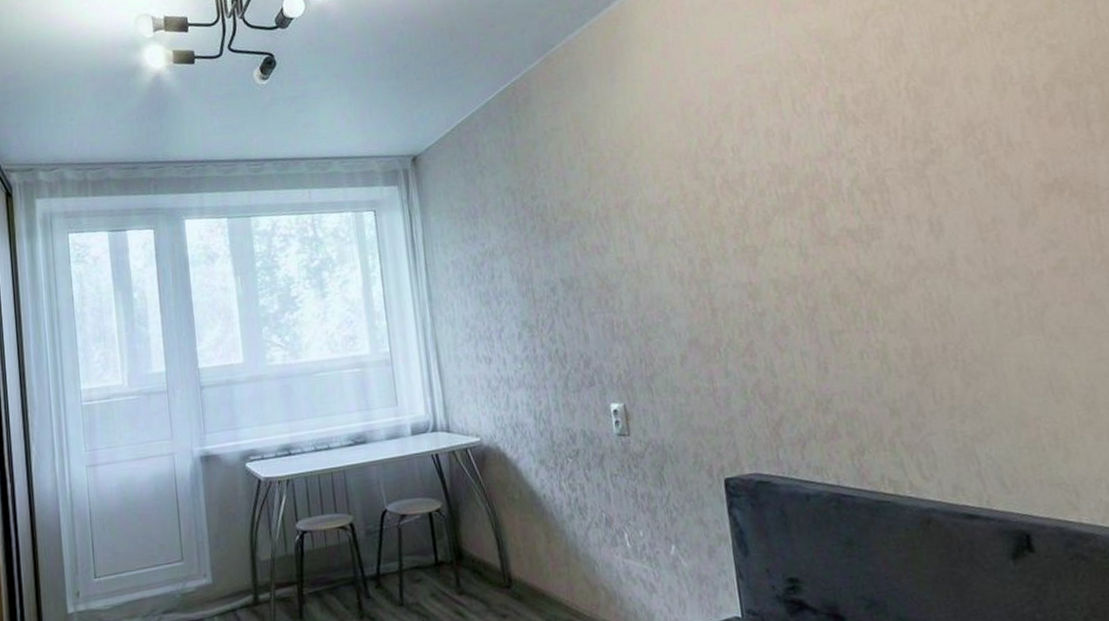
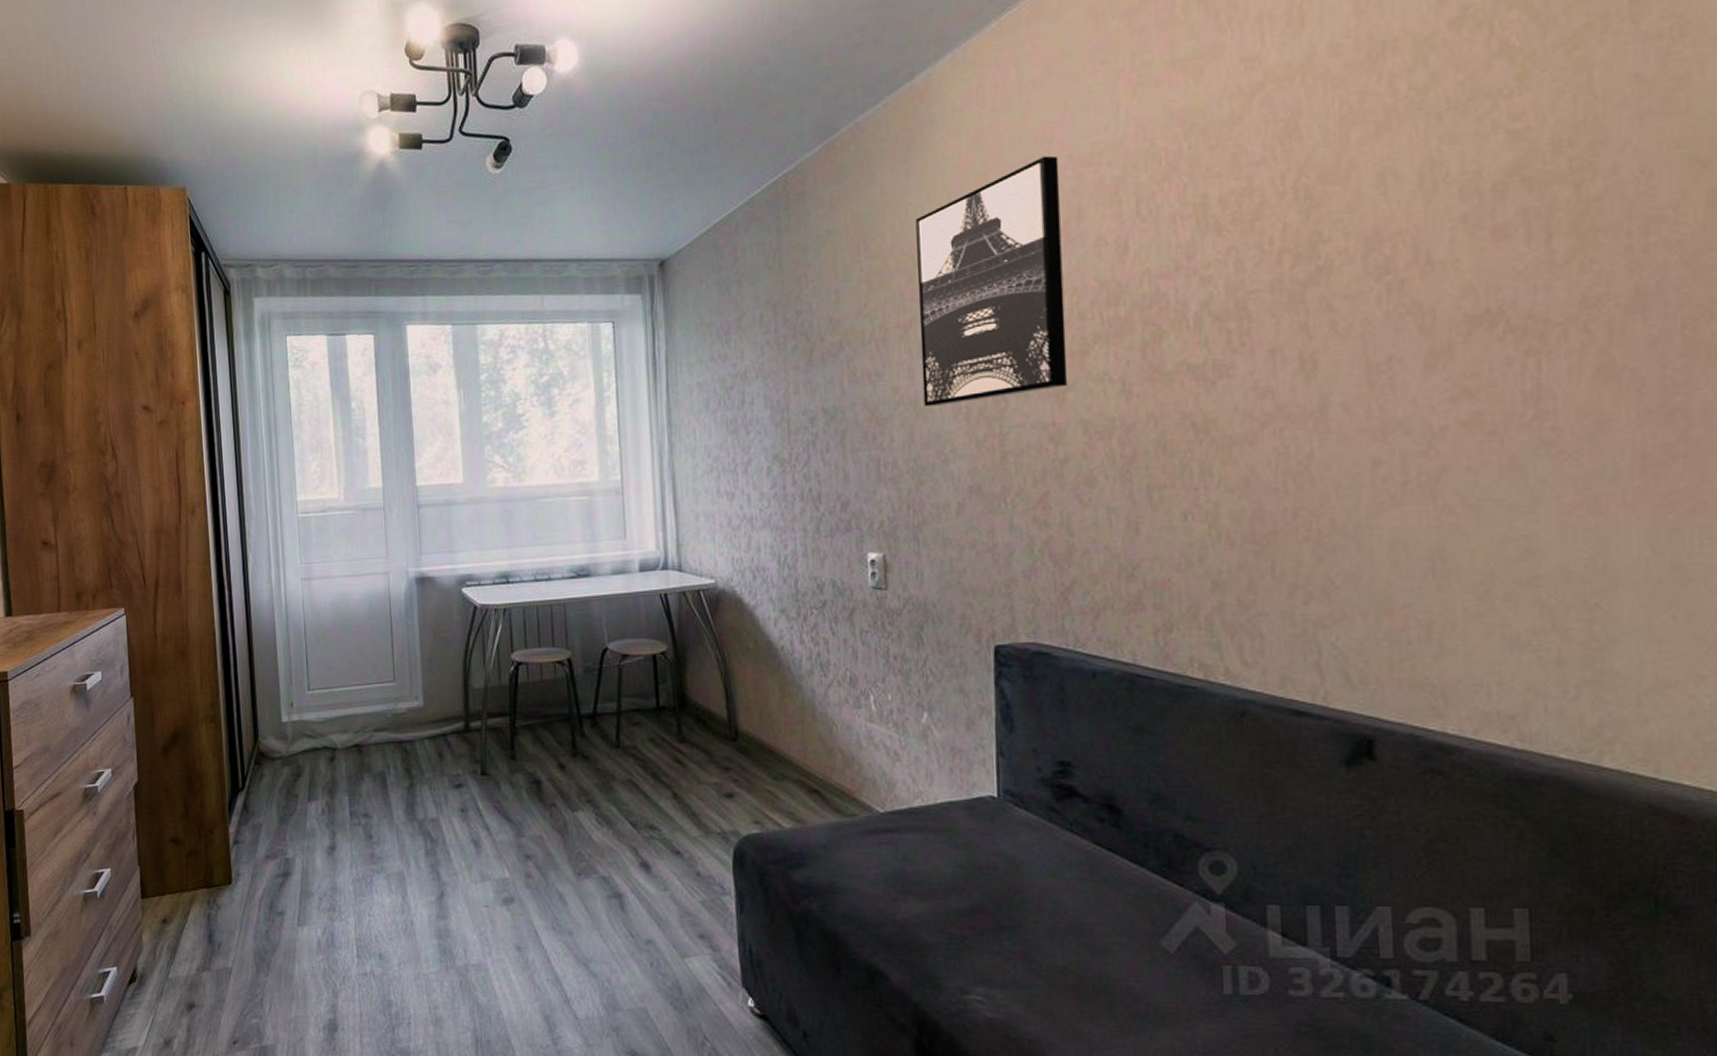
wall art: none [623,66,758,274] -> present [916,155,1068,407]

